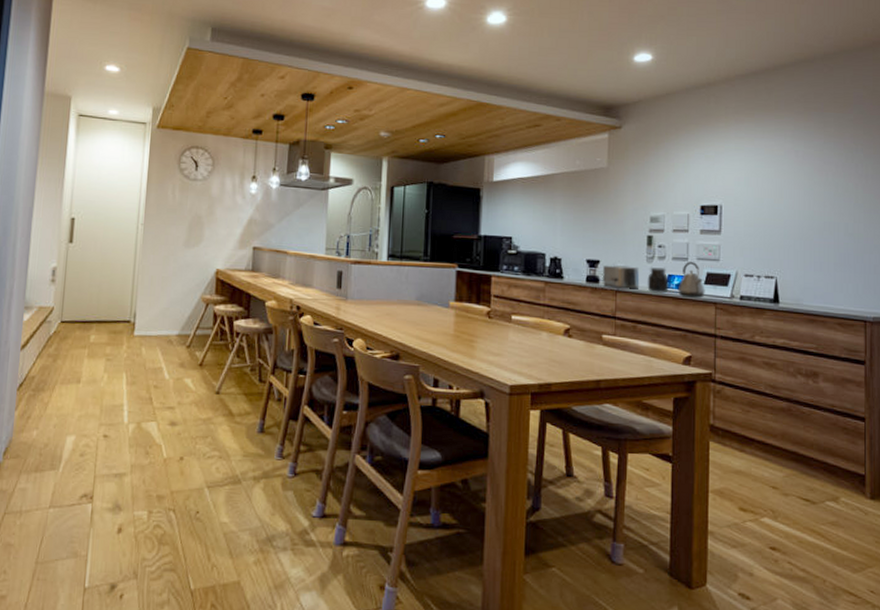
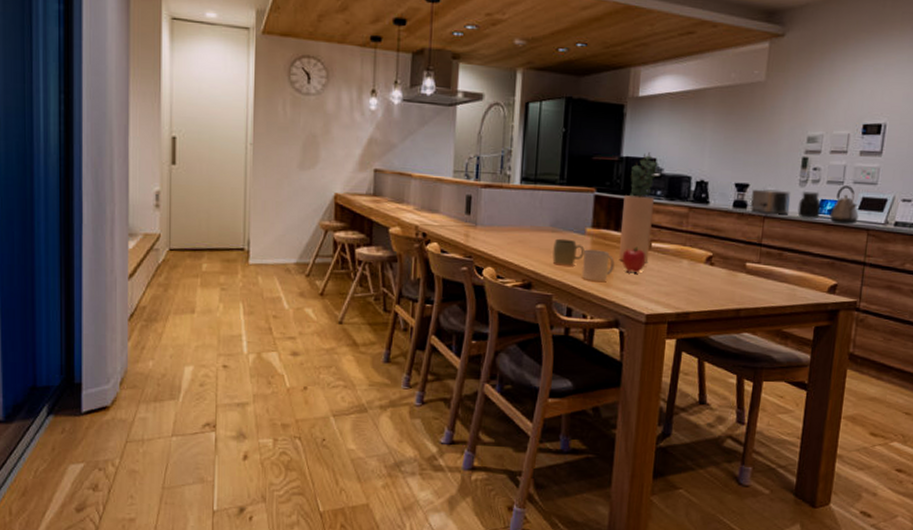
mug: none [419,311,449,338] -> present [552,238,585,266]
mug: none [446,322,478,354] -> present [581,249,615,282]
vase: none [480,231,513,335] -> present [618,152,657,263]
fruit: none [484,319,507,345] -> present [621,246,646,273]

